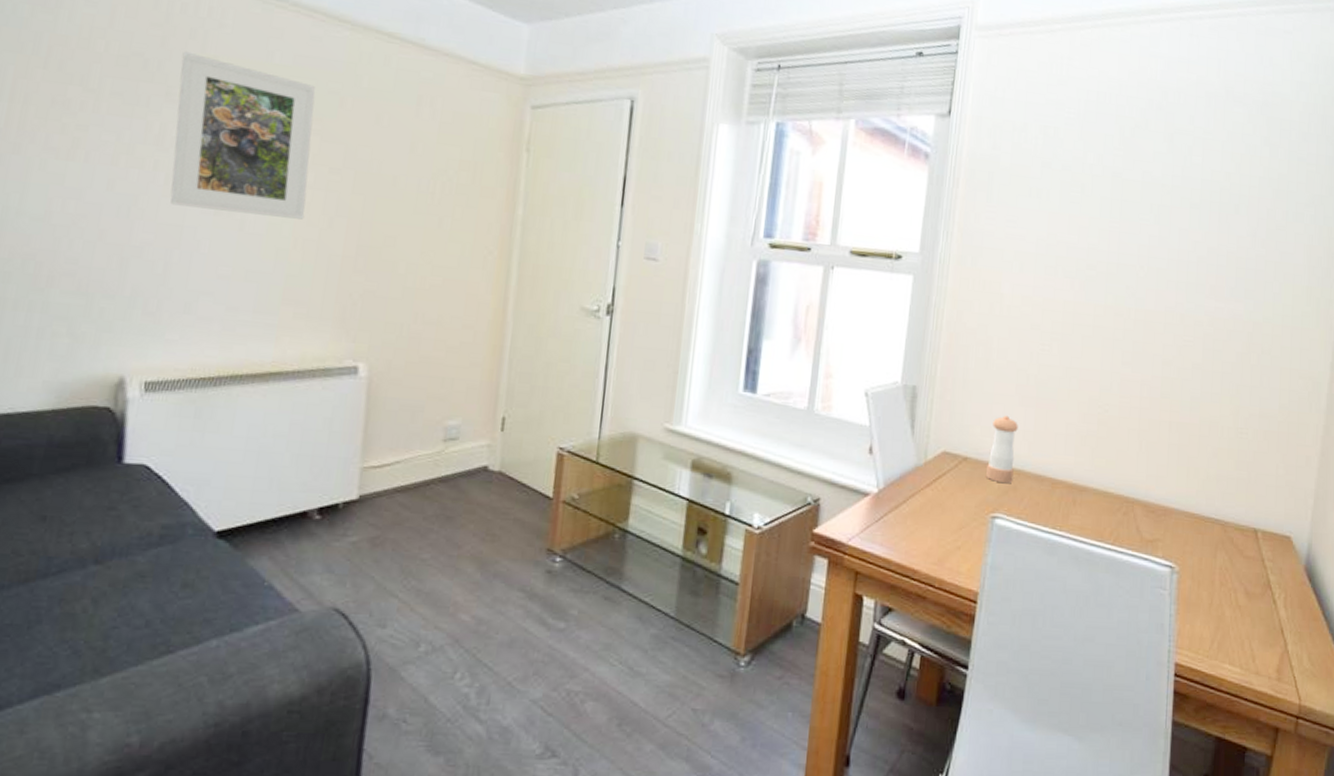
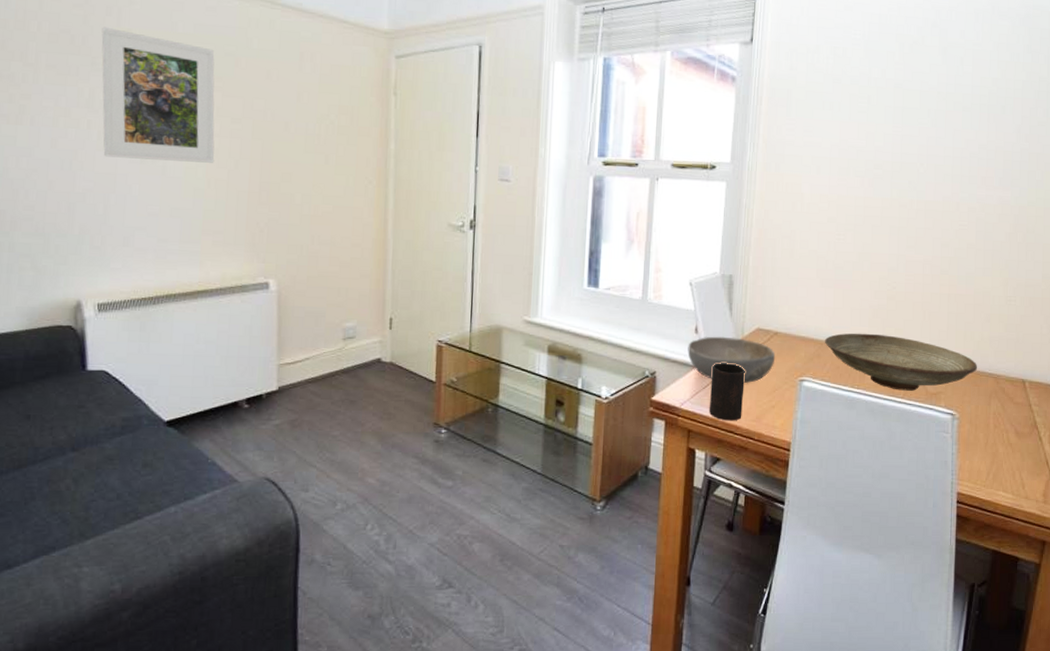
bowl: none [859,458,964,518] -> present [687,336,776,383]
cup: none [882,491,927,563] -> present [710,363,745,421]
pepper shaker: present [986,415,1018,484] -> none [794,295,820,352]
decorative bowl: none [1022,462,1202,536] -> present [824,333,978,391]

